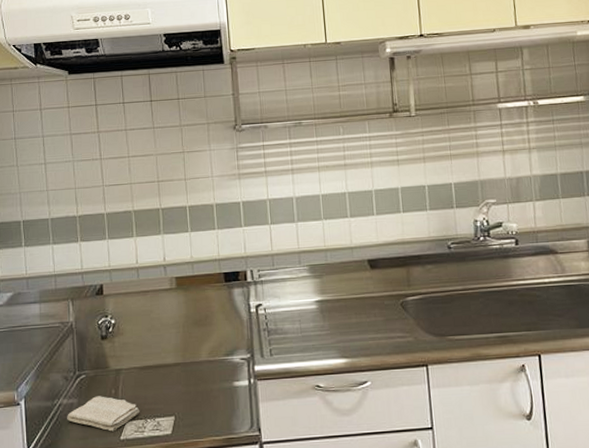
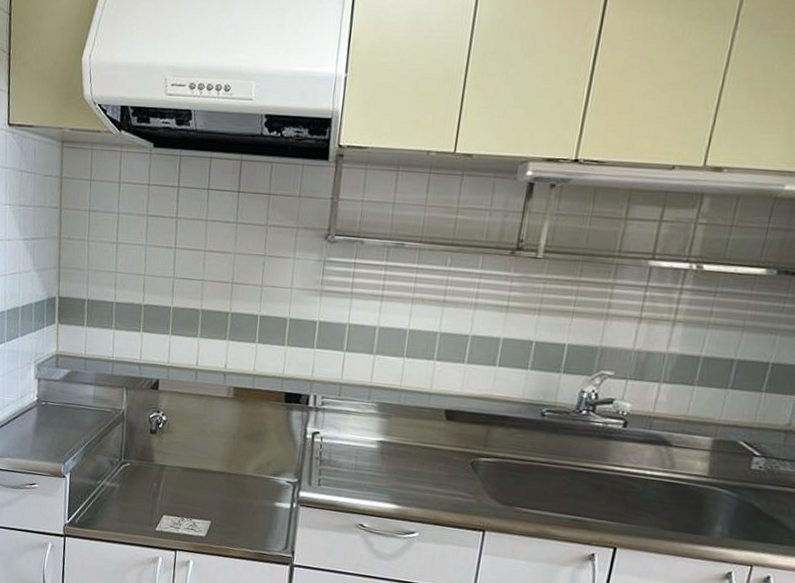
washcloth: present [67,396,140,432] -> none [108,485,178,522]

